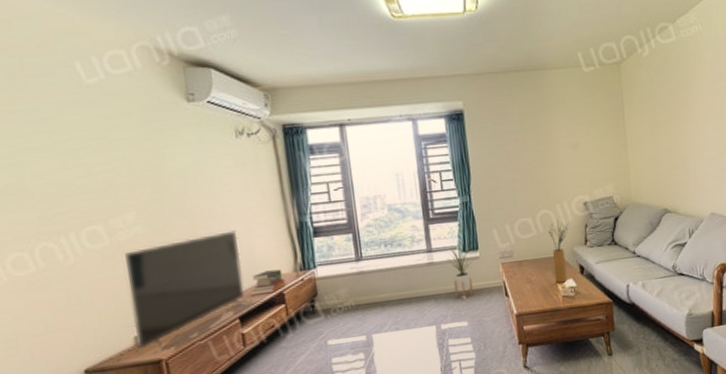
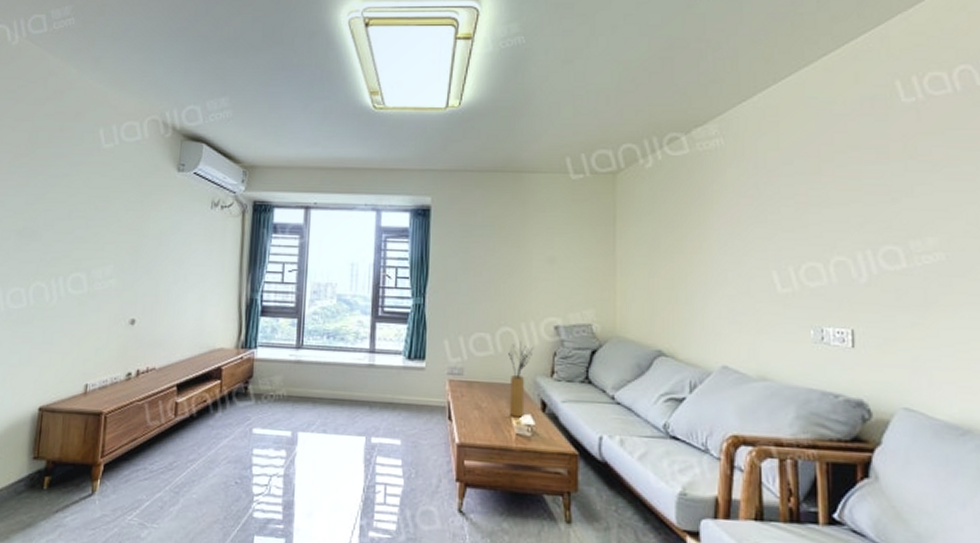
television: present [125,230,252,352] -> none [82,297,193,404]
books: present [250,269,286,296] -> none [192,342,226,366]
house plant: present [446,242,474,297] -> none [389,347,420,410]

